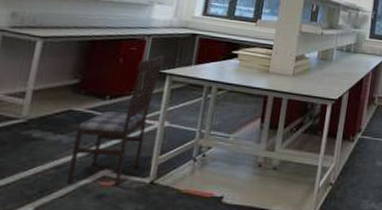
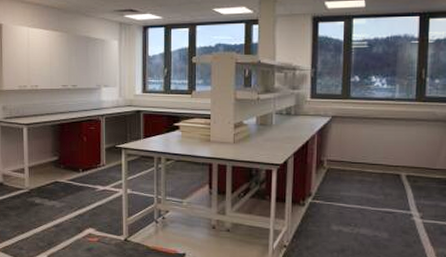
dining chair: present [67,54,165,185] -> none [64,131,118,241]

